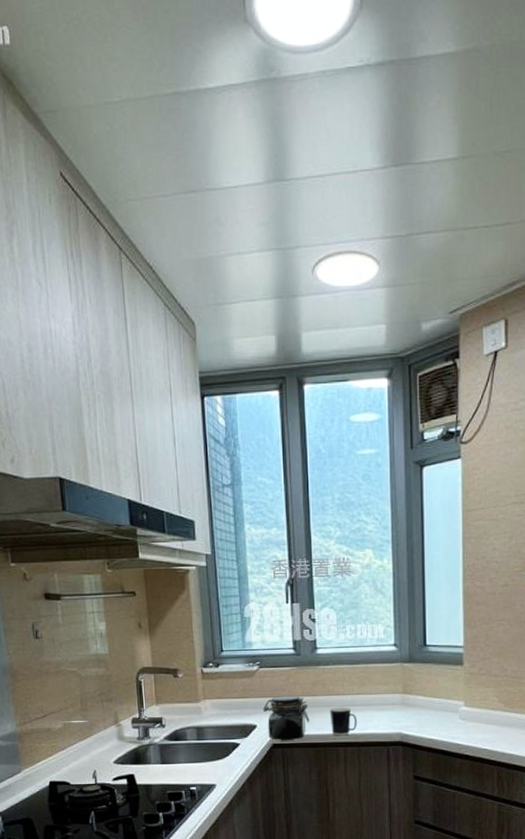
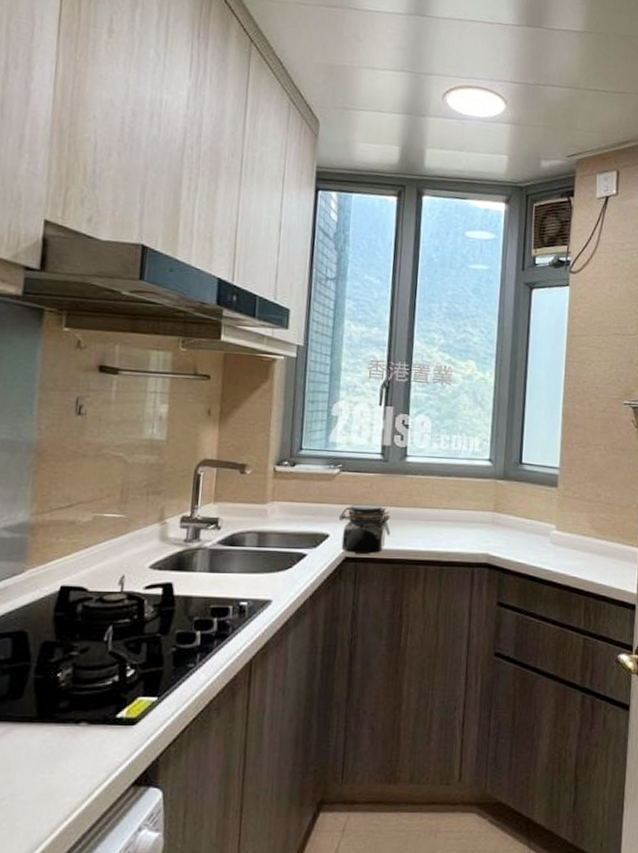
mug: present [329,707,357,736] -> none [413,521,442,553]

